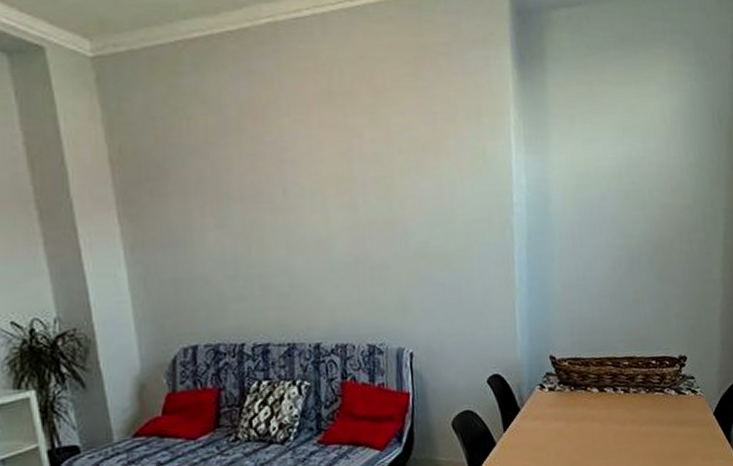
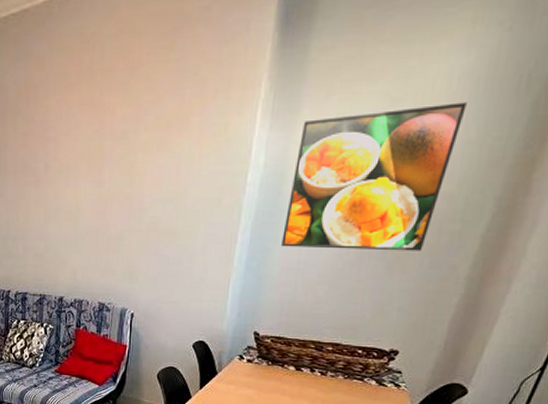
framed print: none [555,133,682,265] -> present [281,102,467,251]

